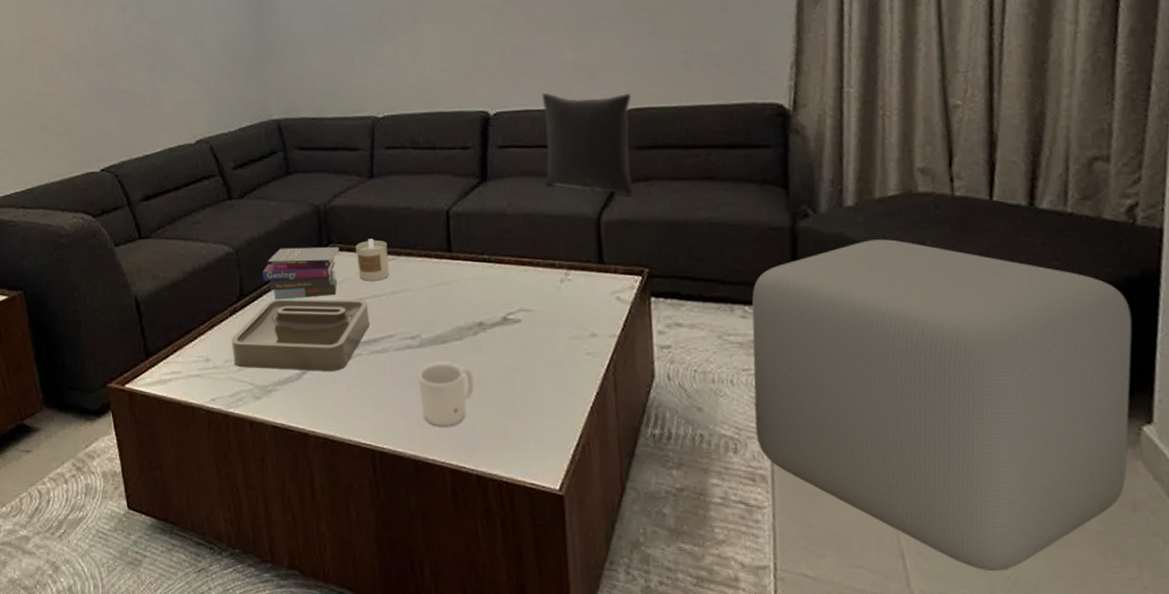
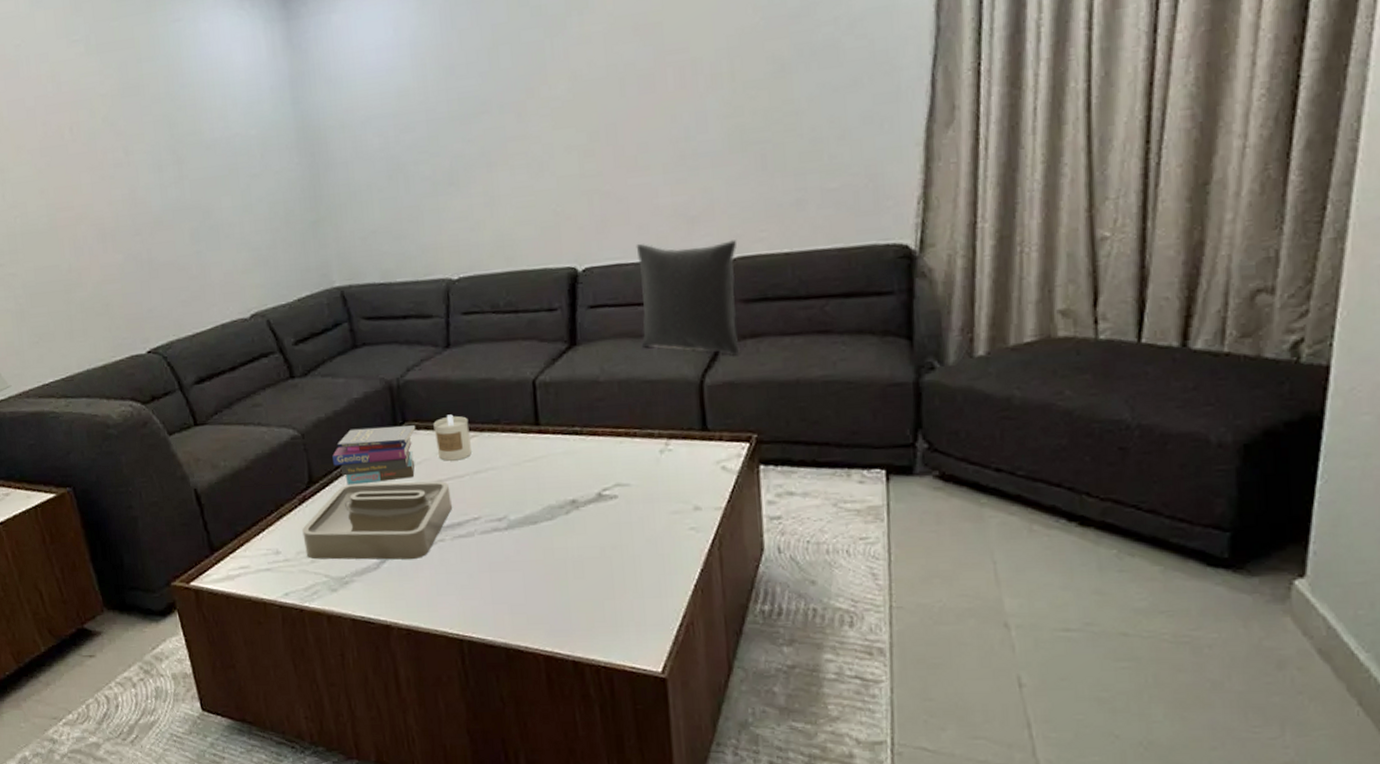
mug: present [417,362,475,426] -> none [506,544,568,612]
pouf: present [751,239,1133,572] -> none [870,390,1290,737]

